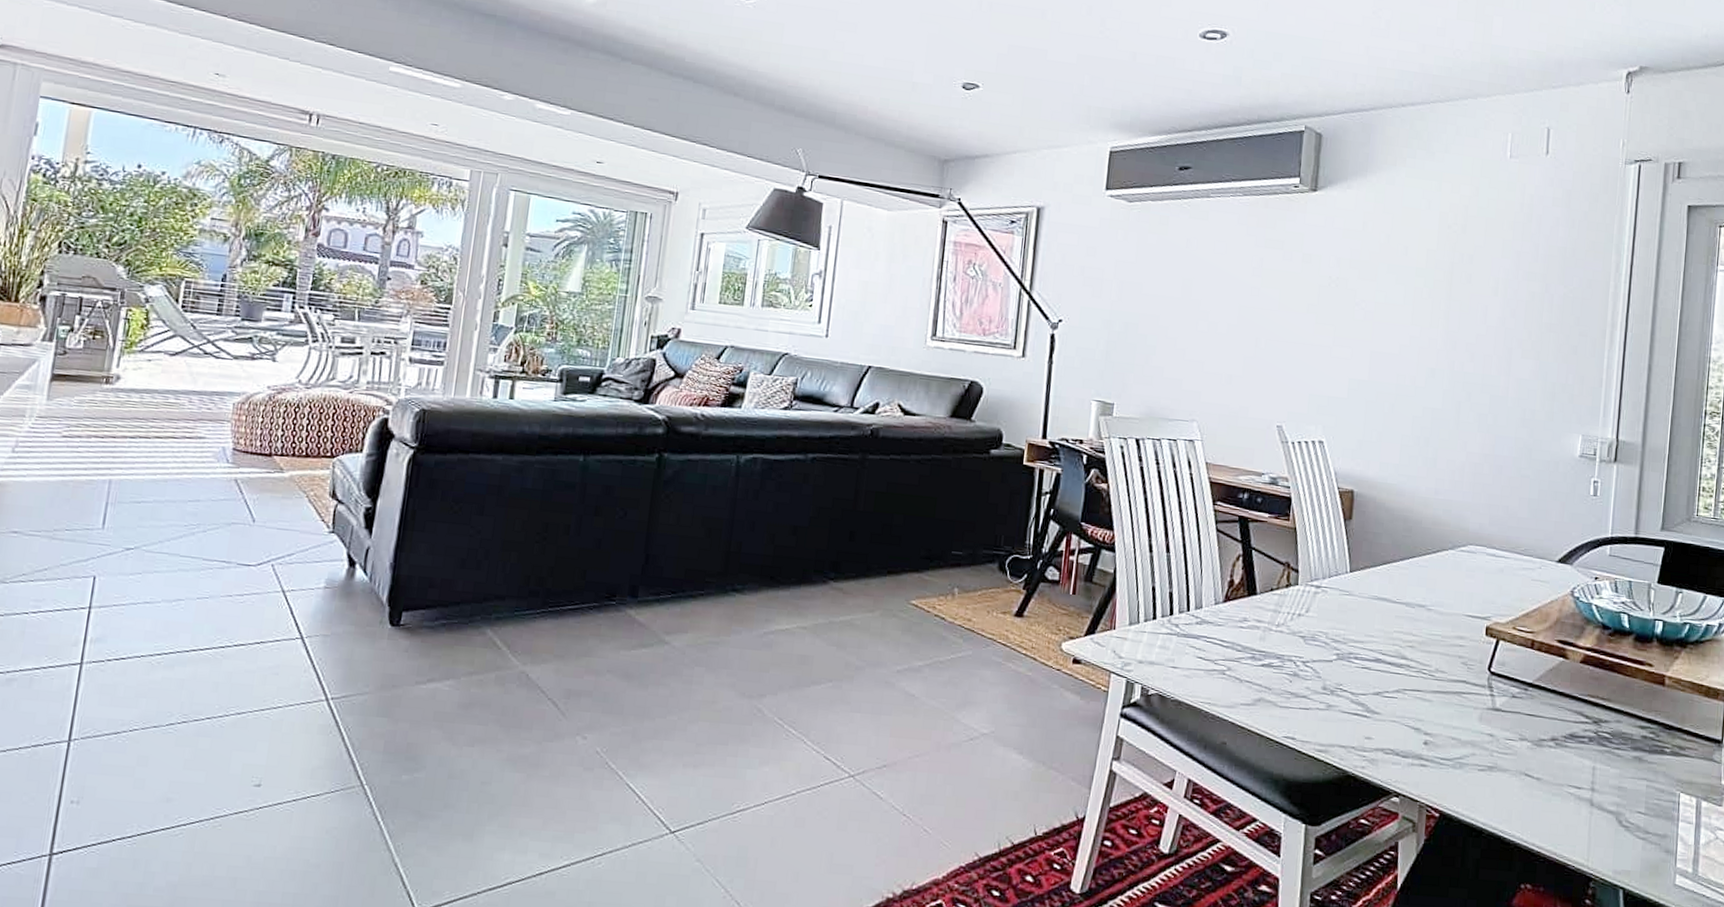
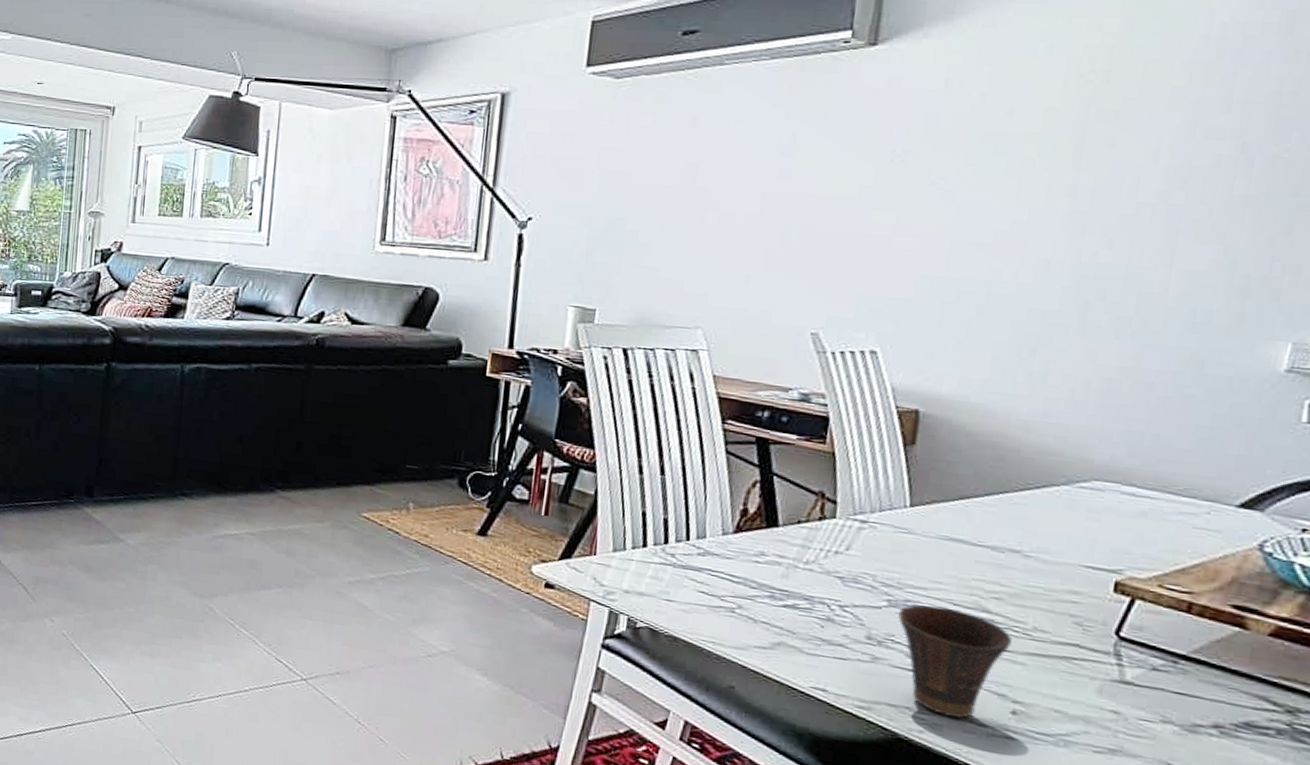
cup: none [1344,656,1422,753] -> present [898,604,1012,719]

